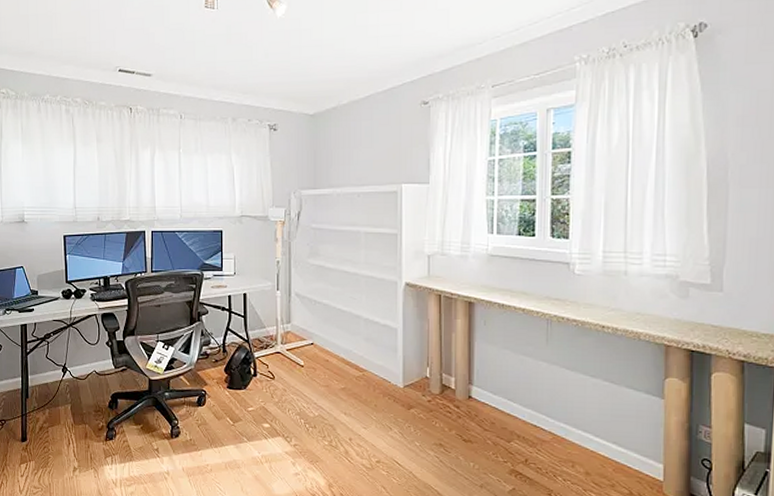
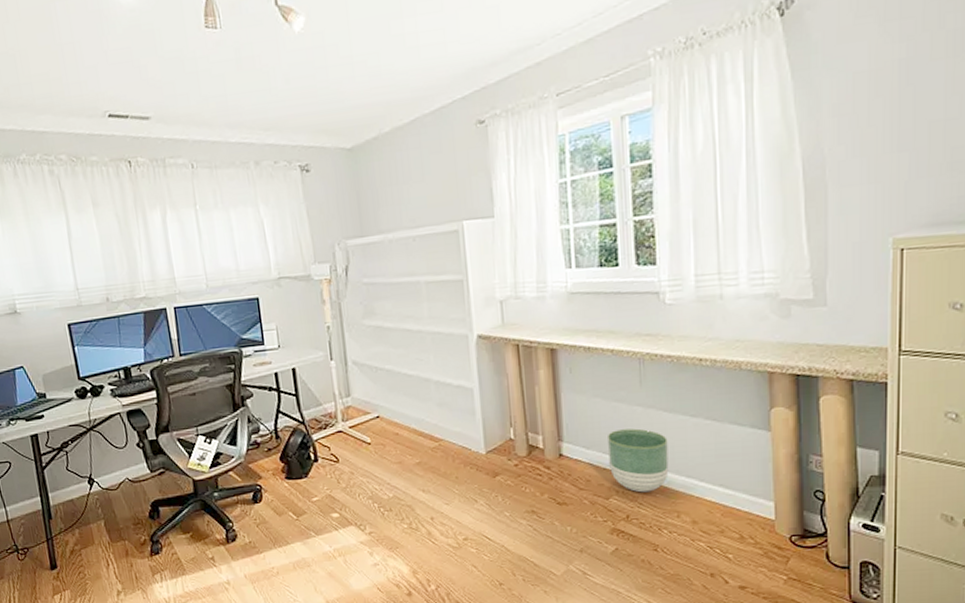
planter: none [513,380,568,441] -> present [608,428,669,493]

